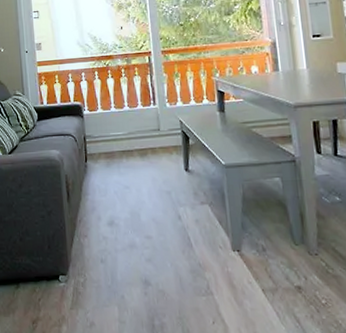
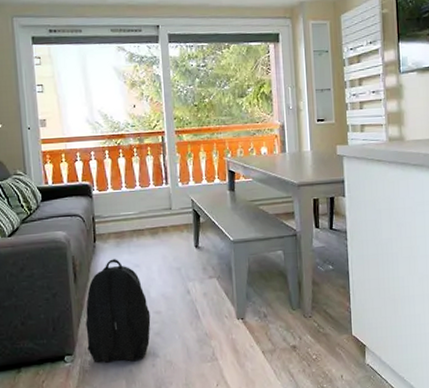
backpack: none [78,179,142,288] -> present [85,259,151,363]

